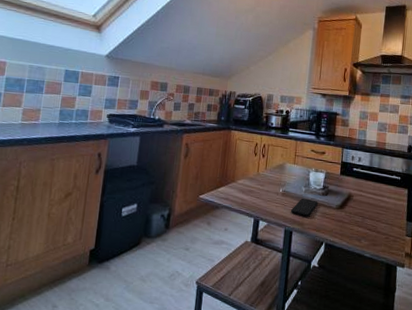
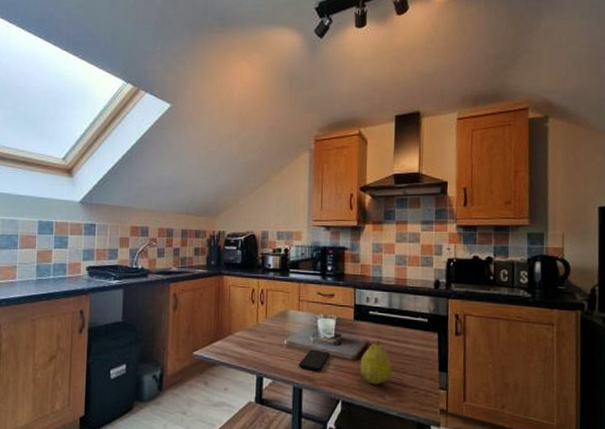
fruit: none [342,192,369,231] -> present [360,340,393,385]

